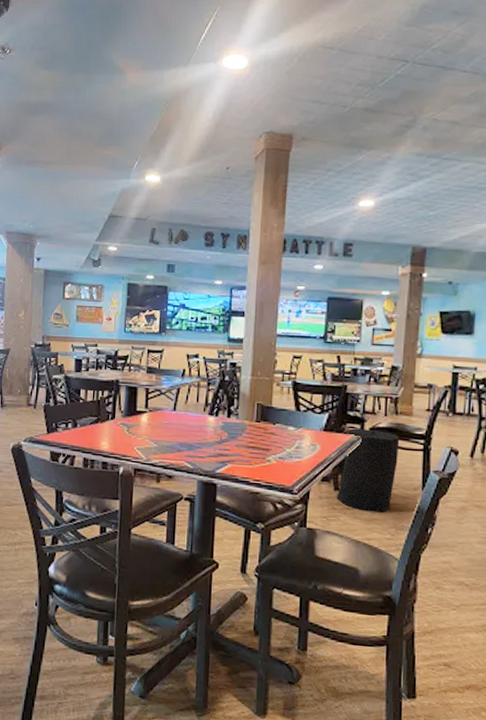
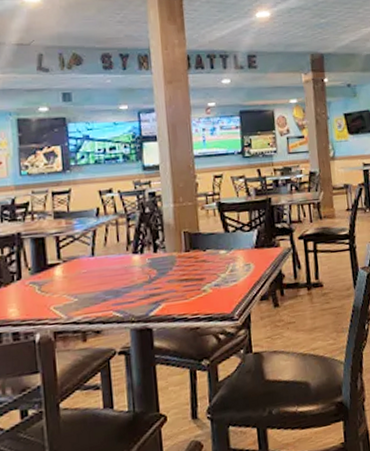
trash can: present [337,428,400,513] -> none [277,236,329,322]

